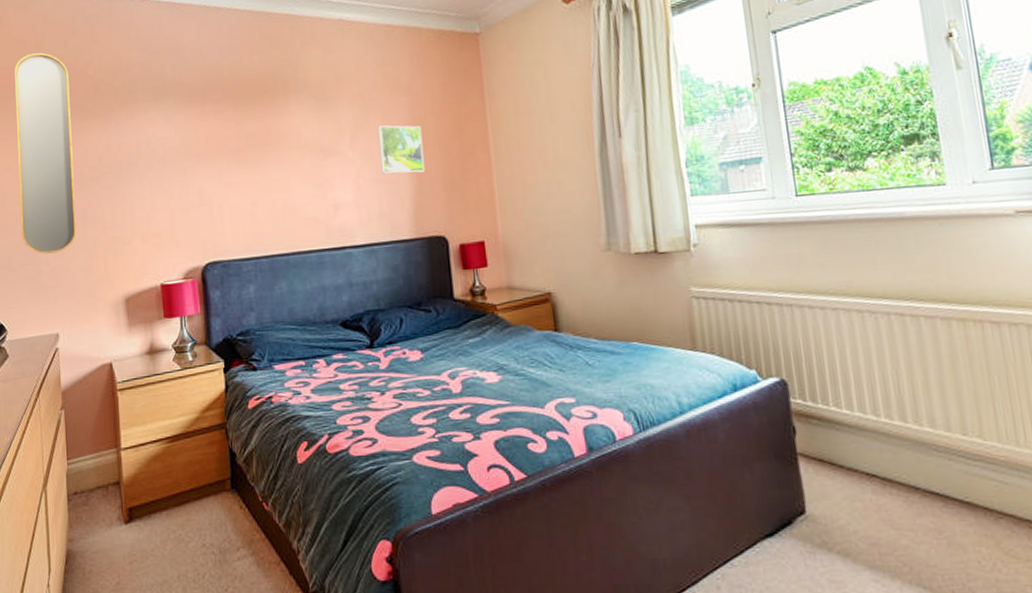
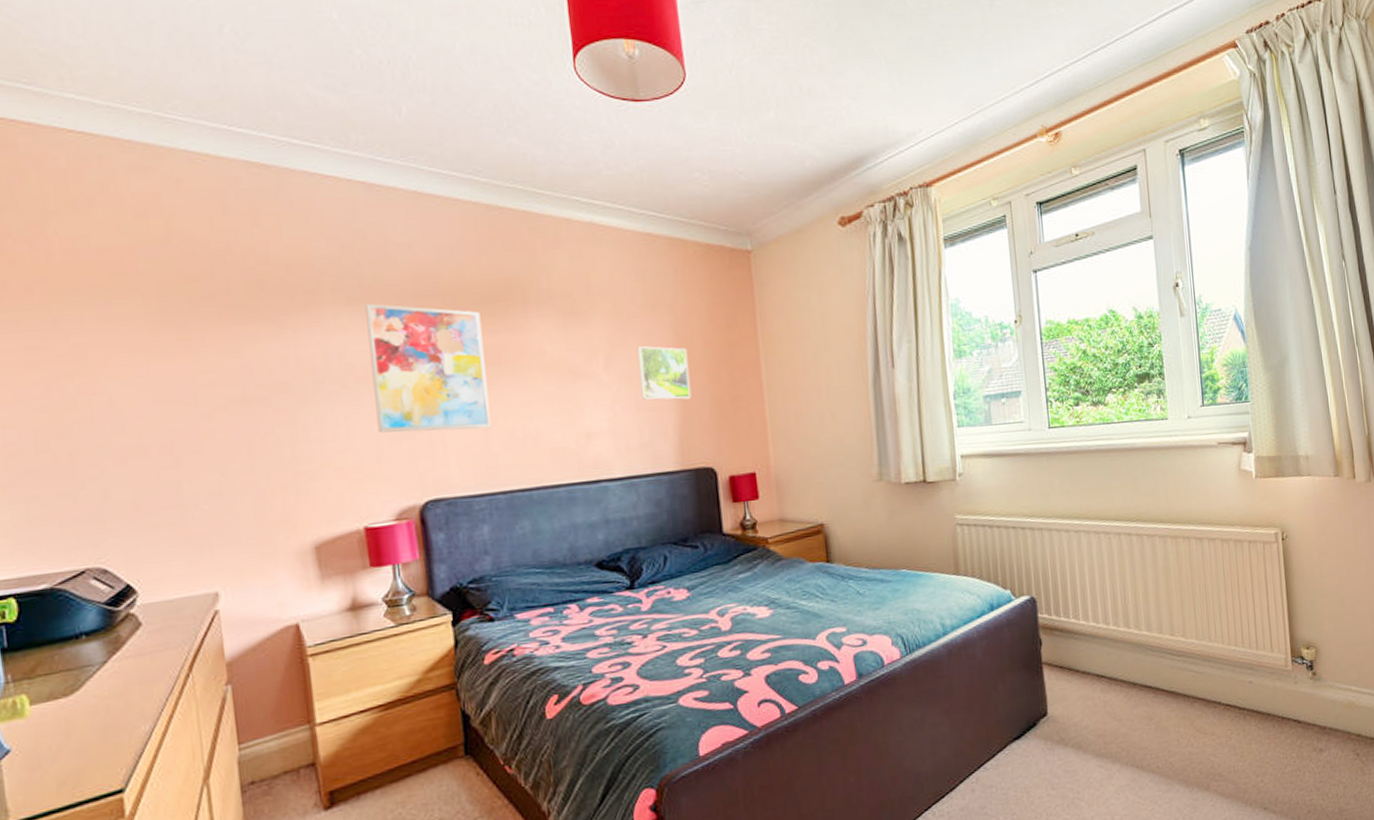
home mirror: present [14,52,77,254] -> none [130,232,240,494]
wall art: none [167,99,258,206] -> present [365,303,492,433]

